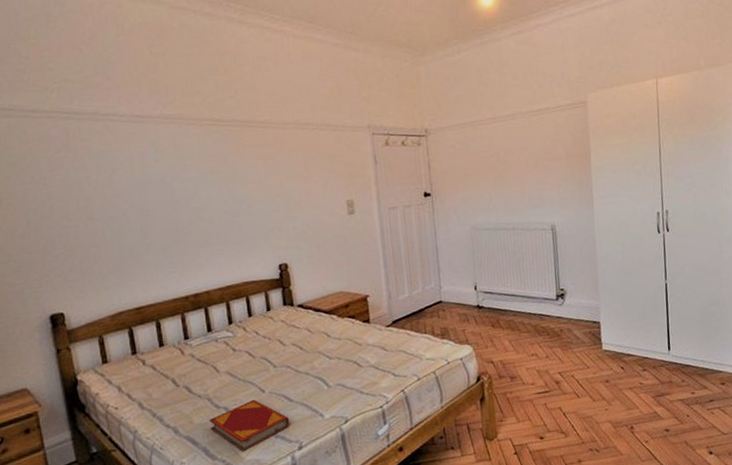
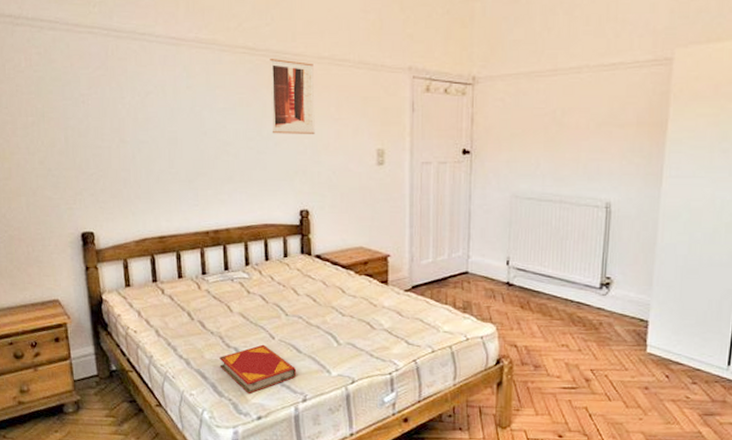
wall art: none [237,127,287,196] -> present [270,58,315,134]

